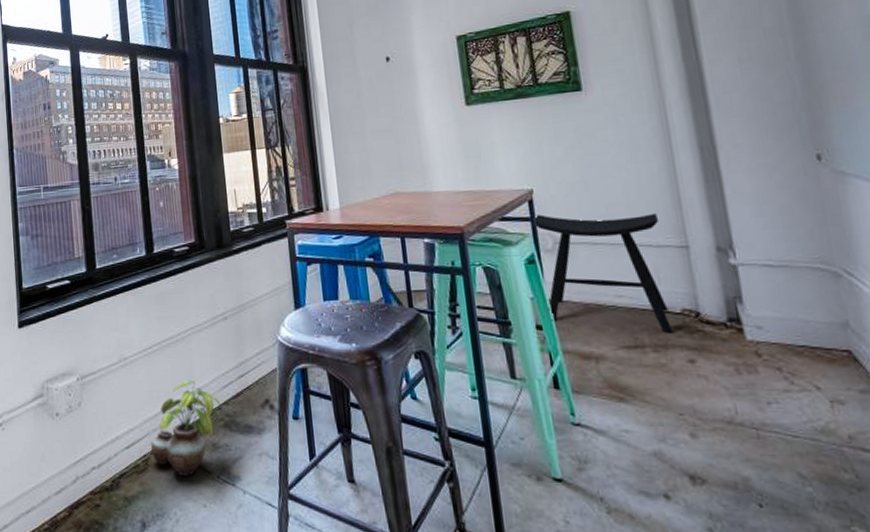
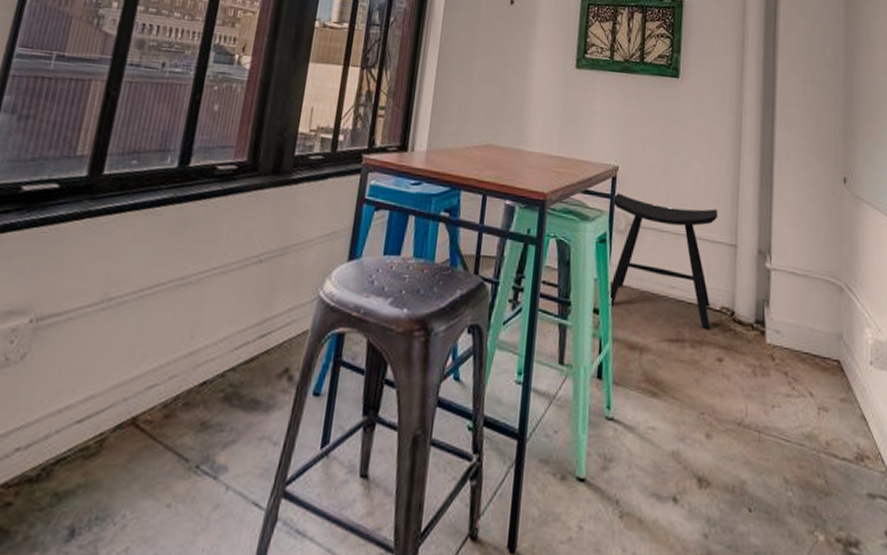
potted plant: present [151,381,222,476] -> none [112,336,228,465]

